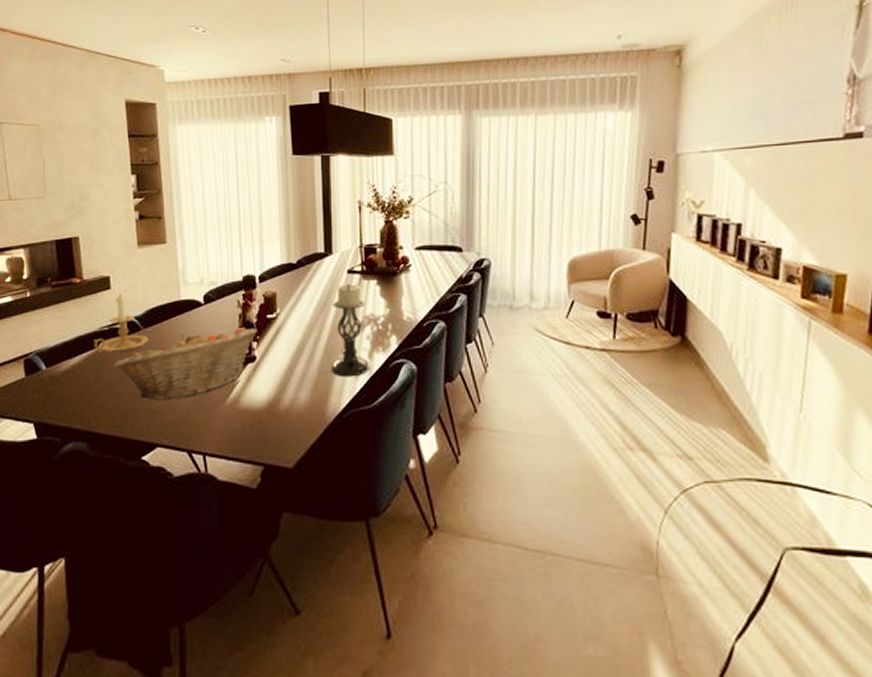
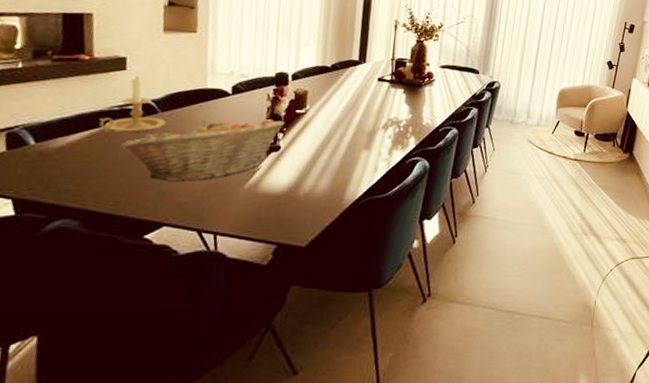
candle holder: present [331,283,369,377] -> none [353,89,391,170]

